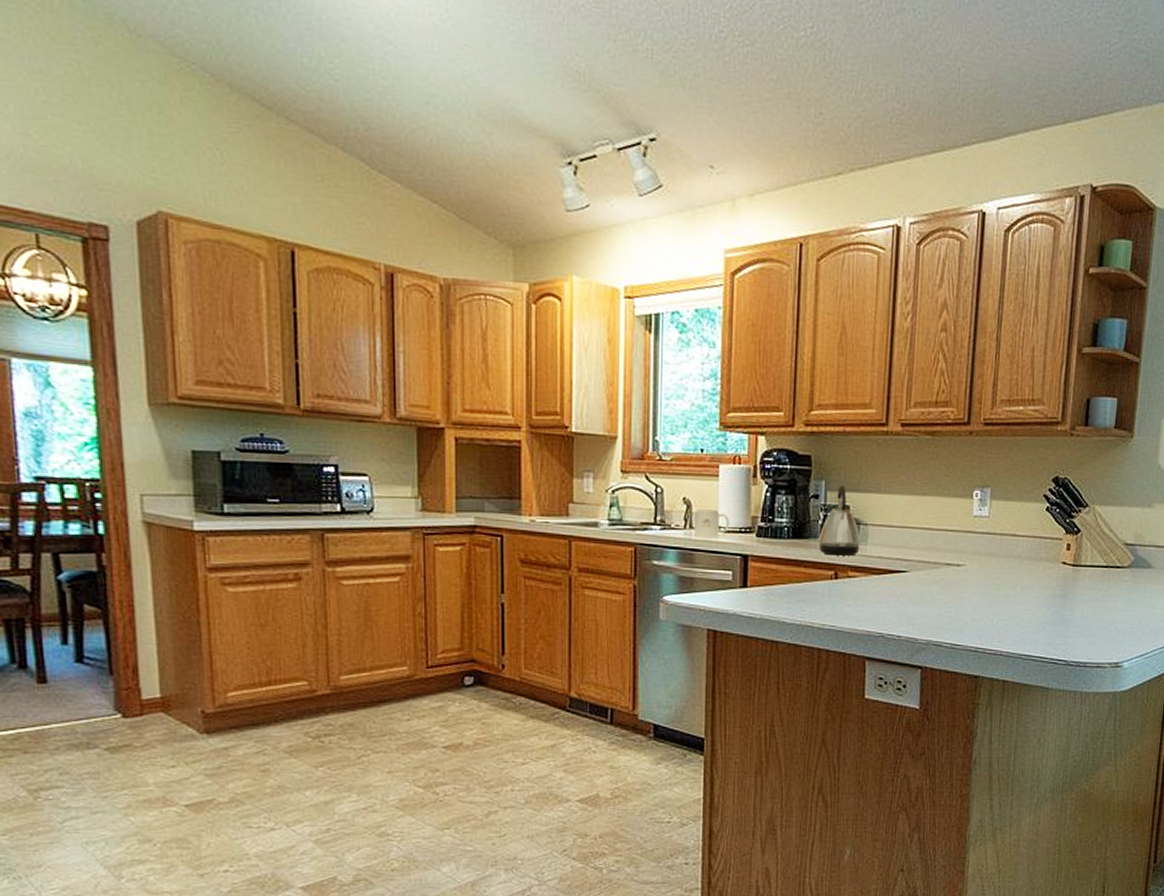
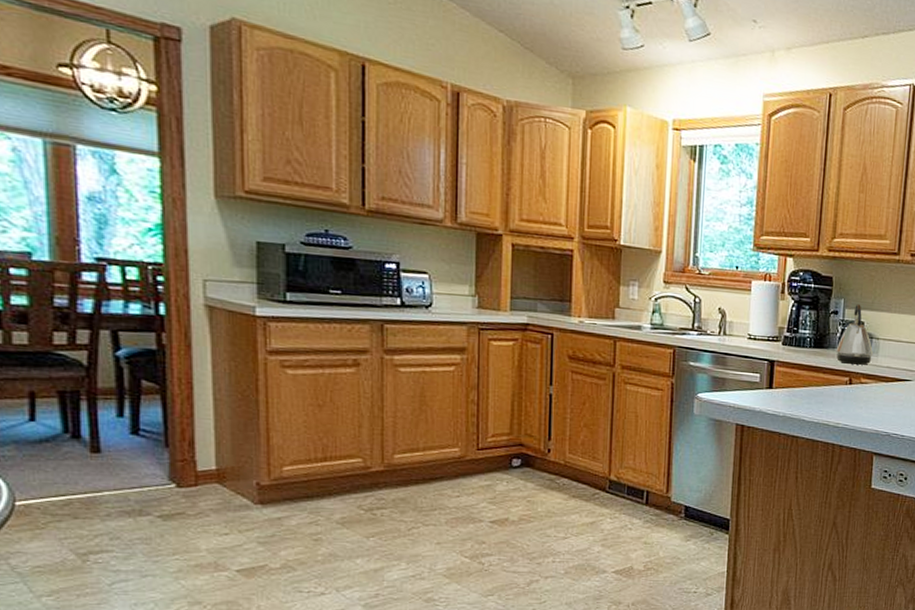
mug: present [693,509,730,539] -> none [727,318,760,345]

